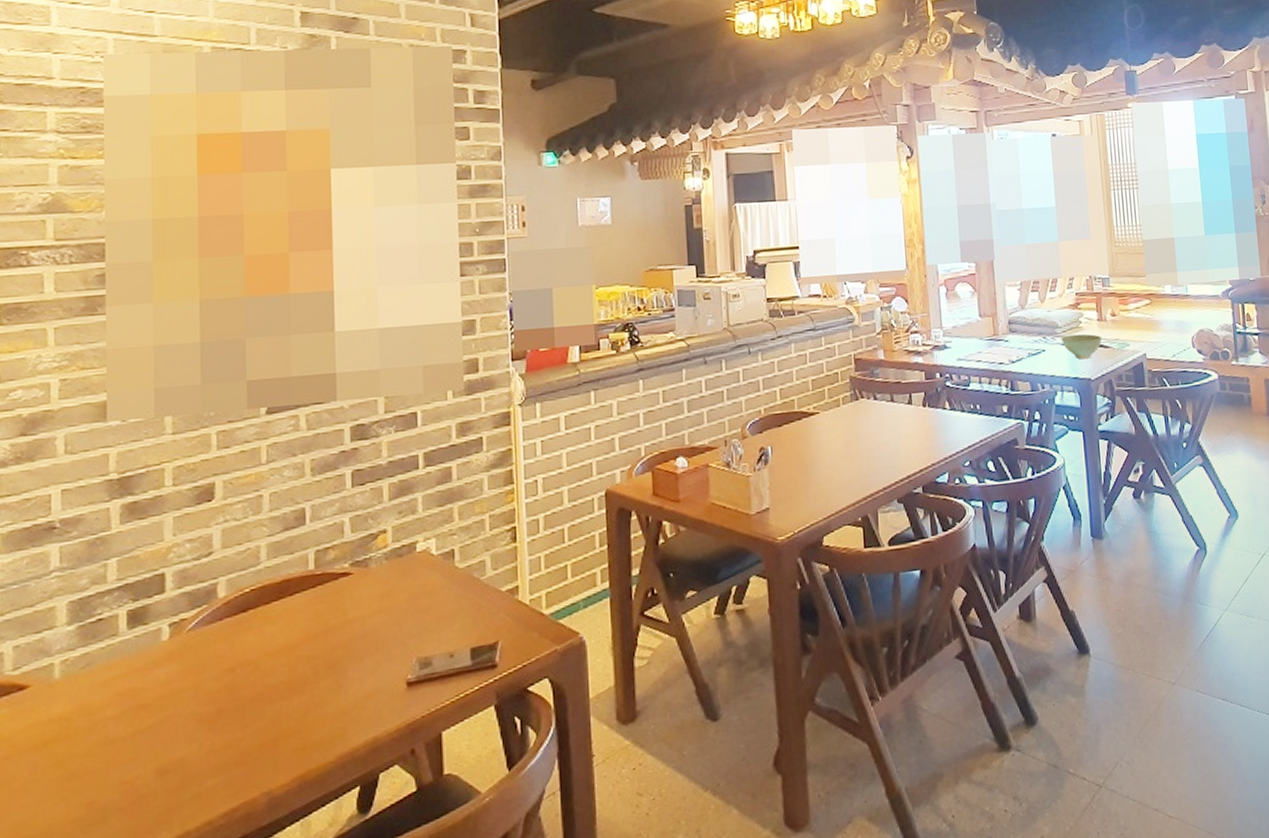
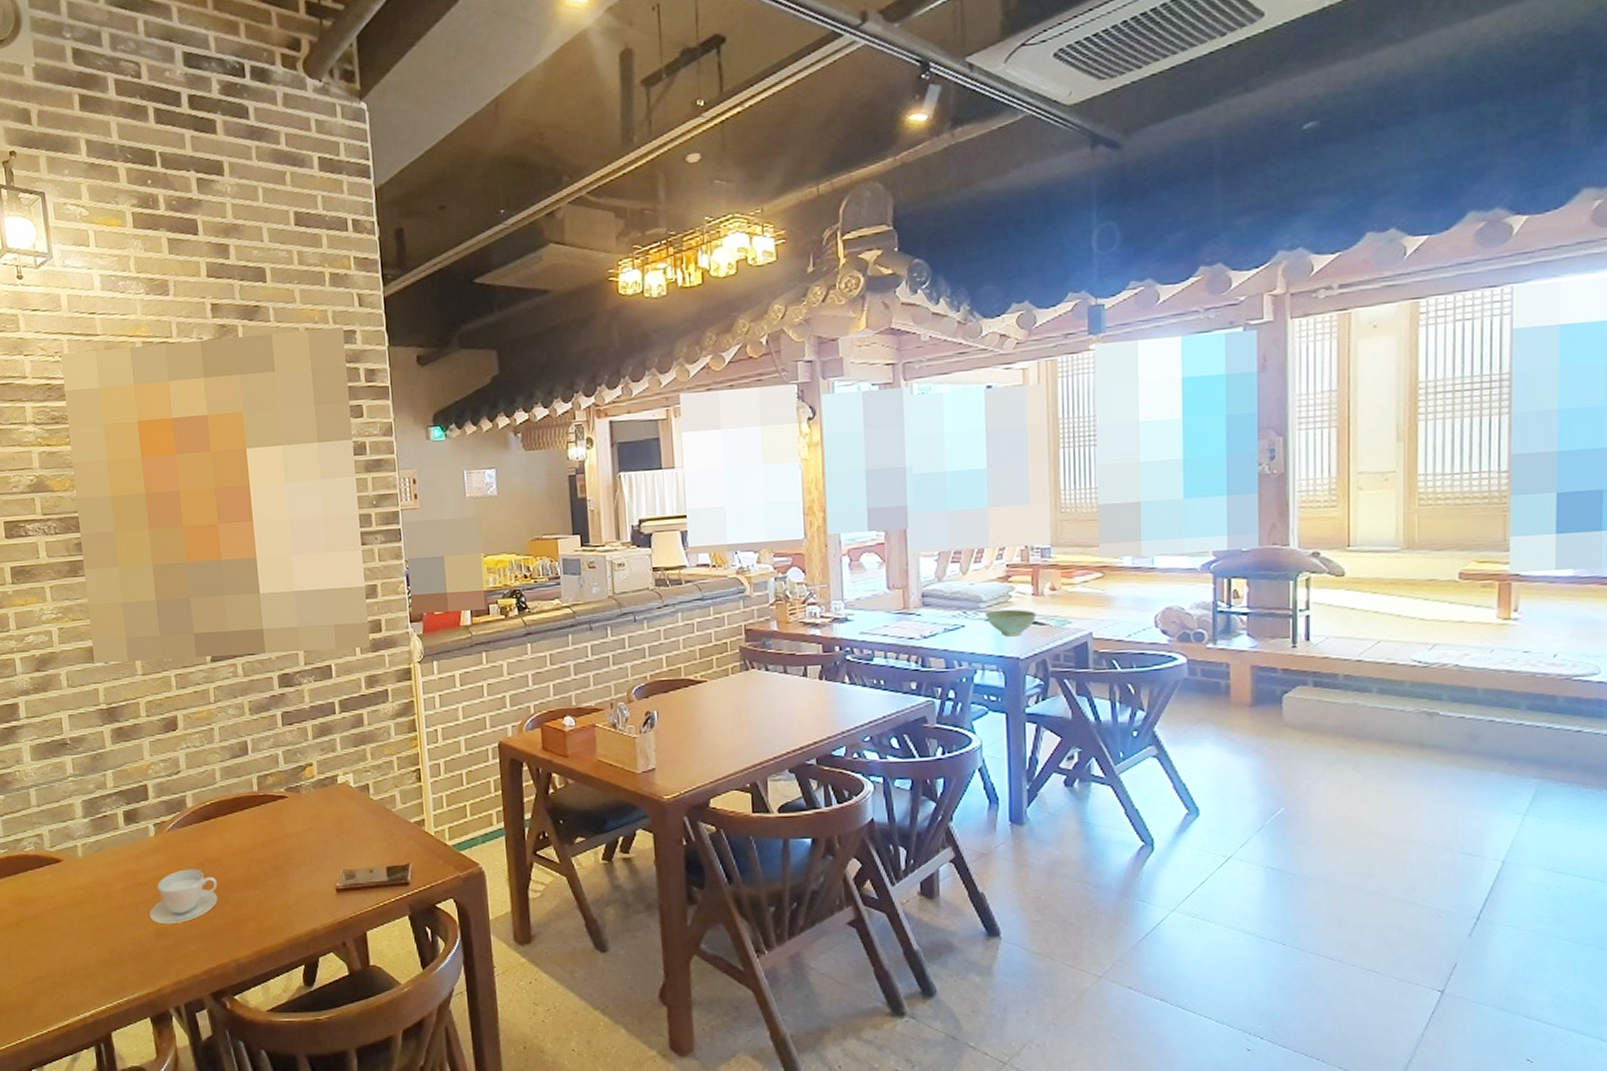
teacup: none [151,677,251,757] -> present [149,869,218,925]

